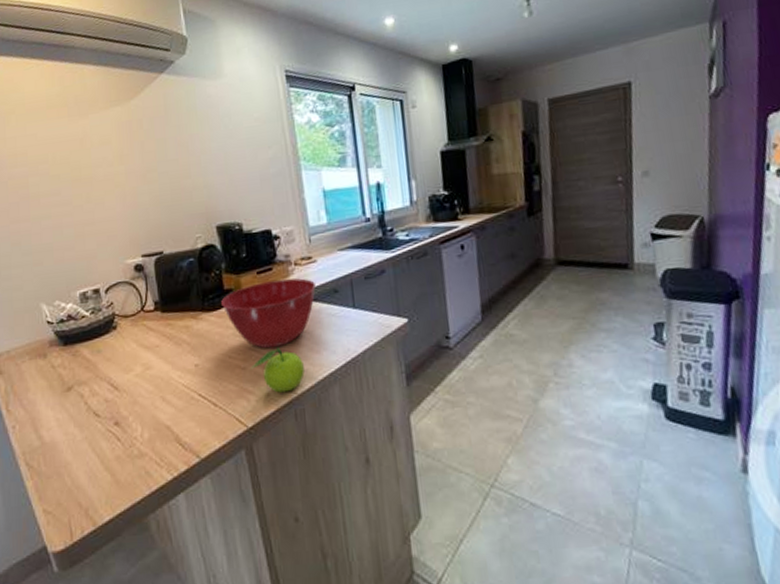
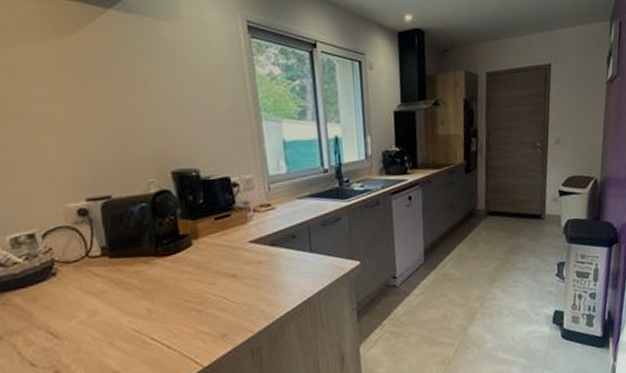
mixing bowl: present [221,278,316,349] -> none [176,224,274,292]
fruit: present [250,348,305,393] -> none [207,290,262,333]

